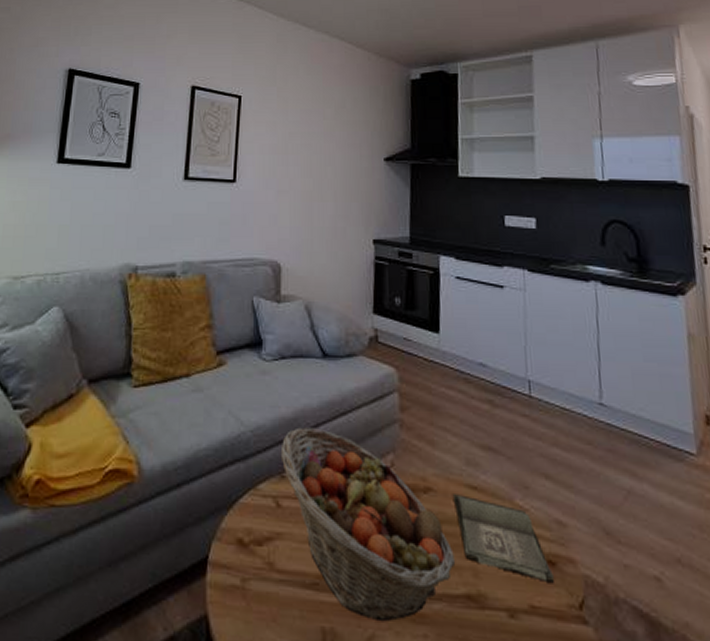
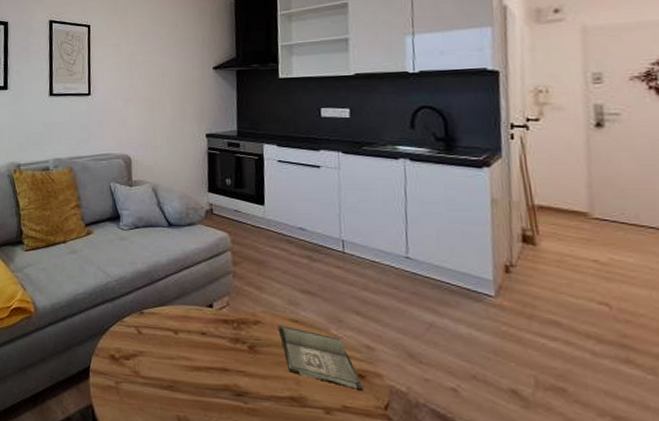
fruit basket: present [280,427,456,622] -> none [139,278,281,414]

